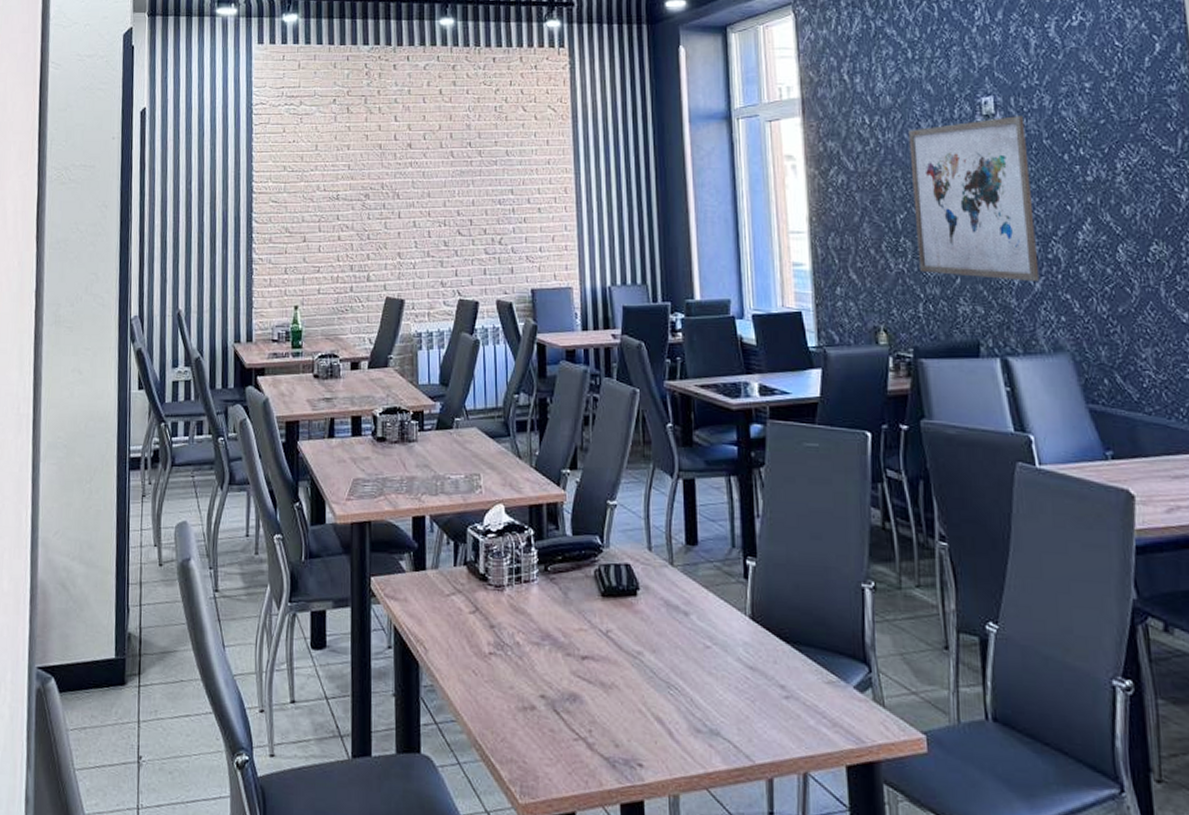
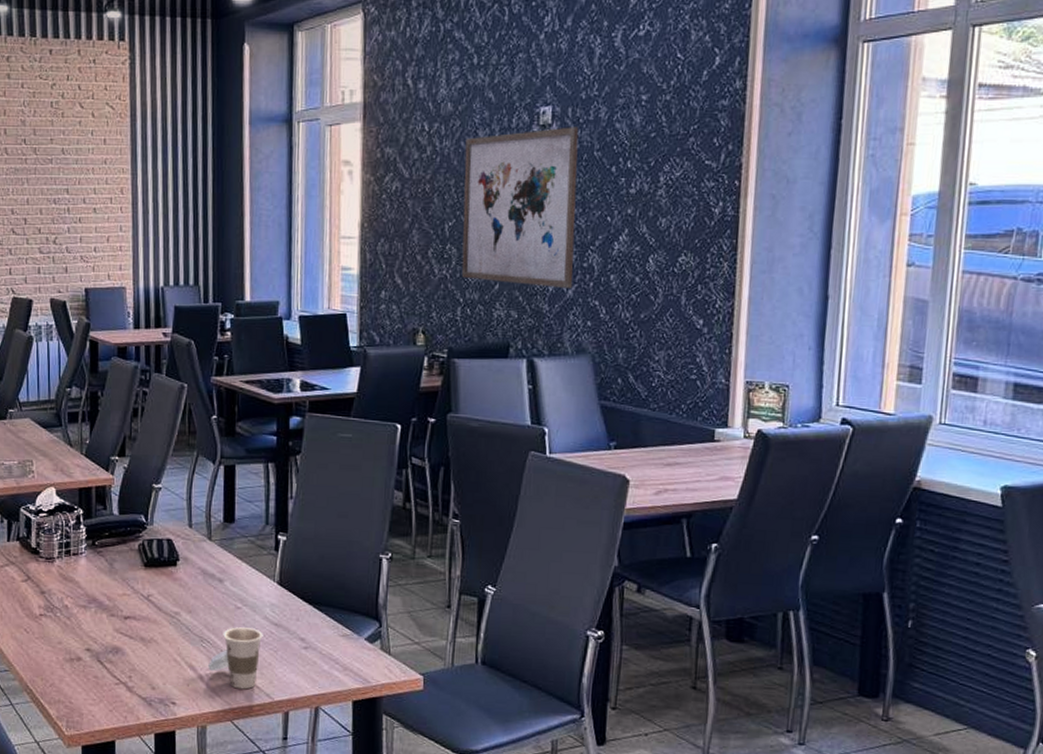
cup: none [676,670,738,749] -> present [207,627,263,690]

